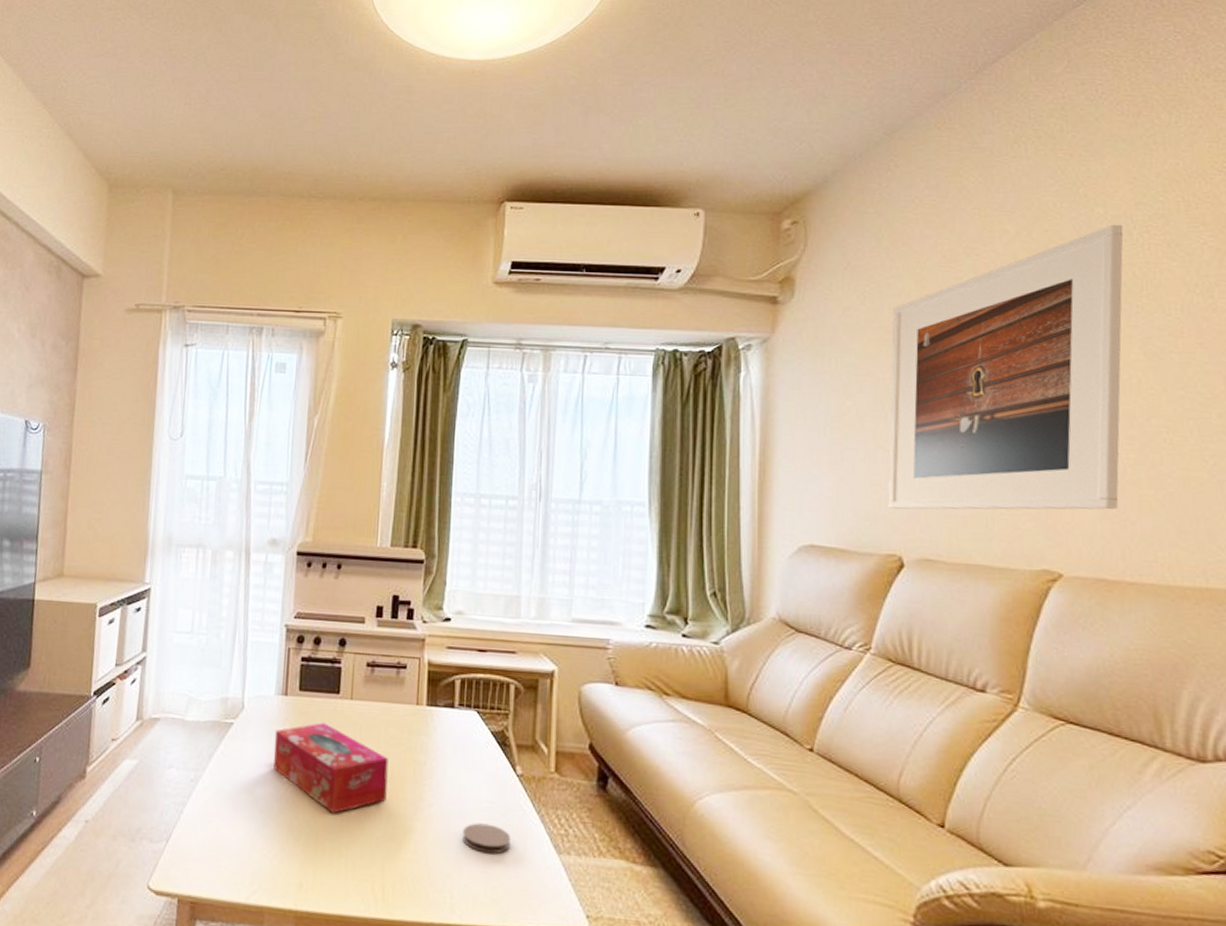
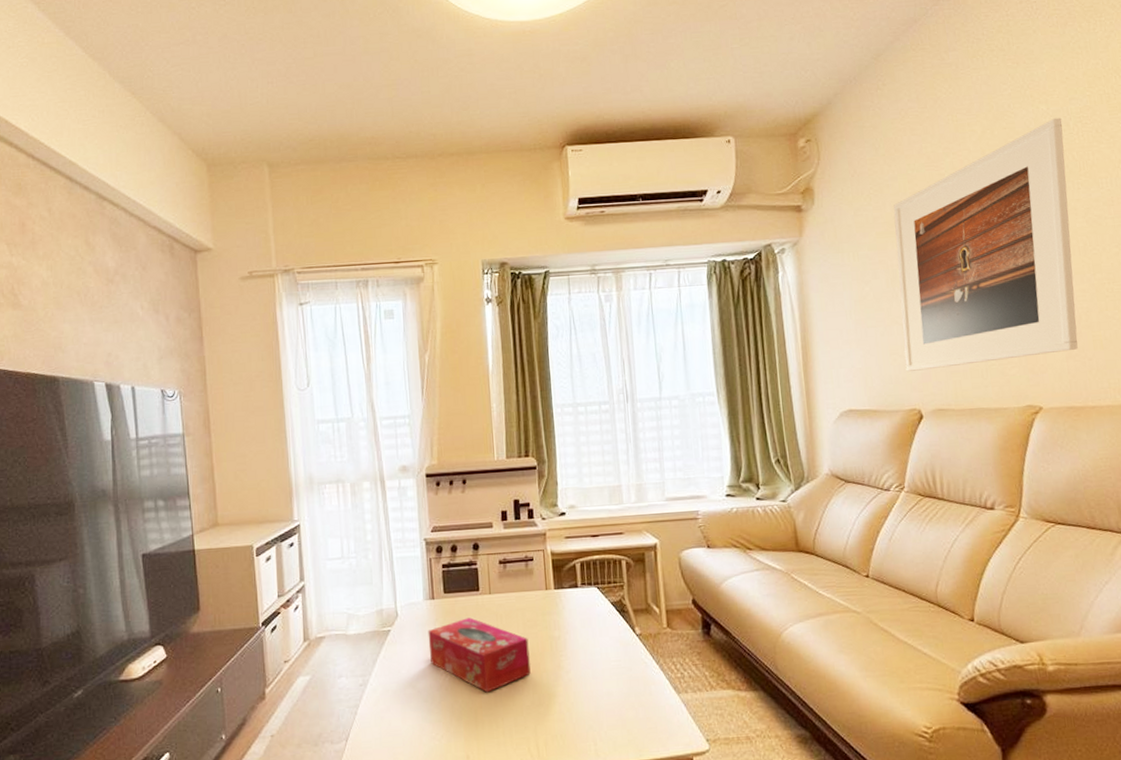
coaster: present [463,823,510,854] -> none [598,679,638,704]

